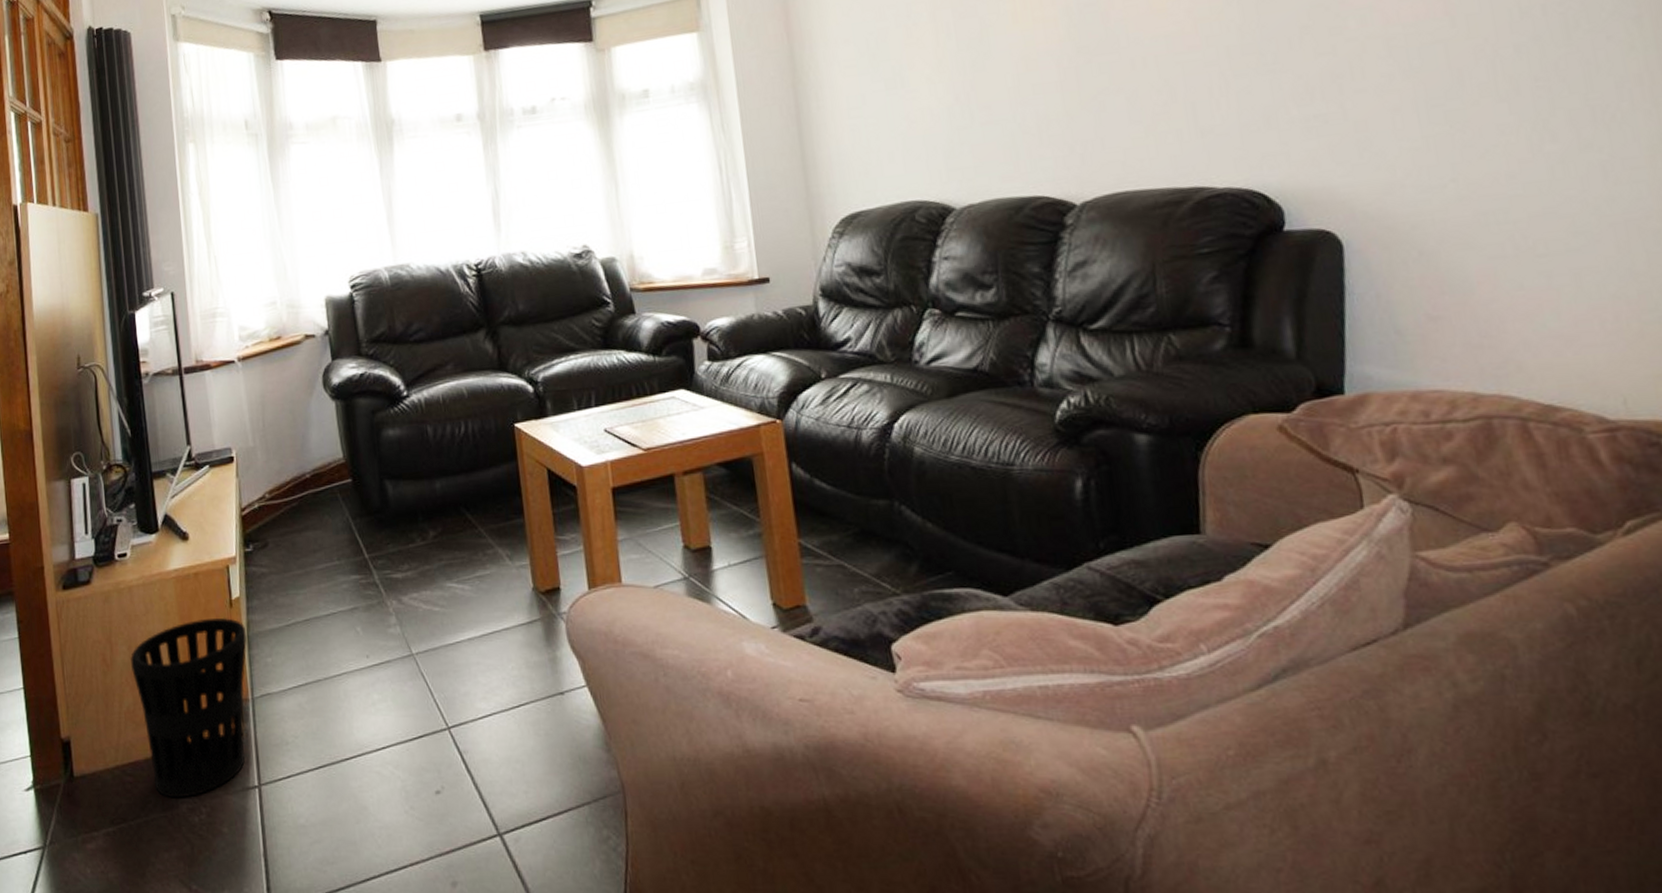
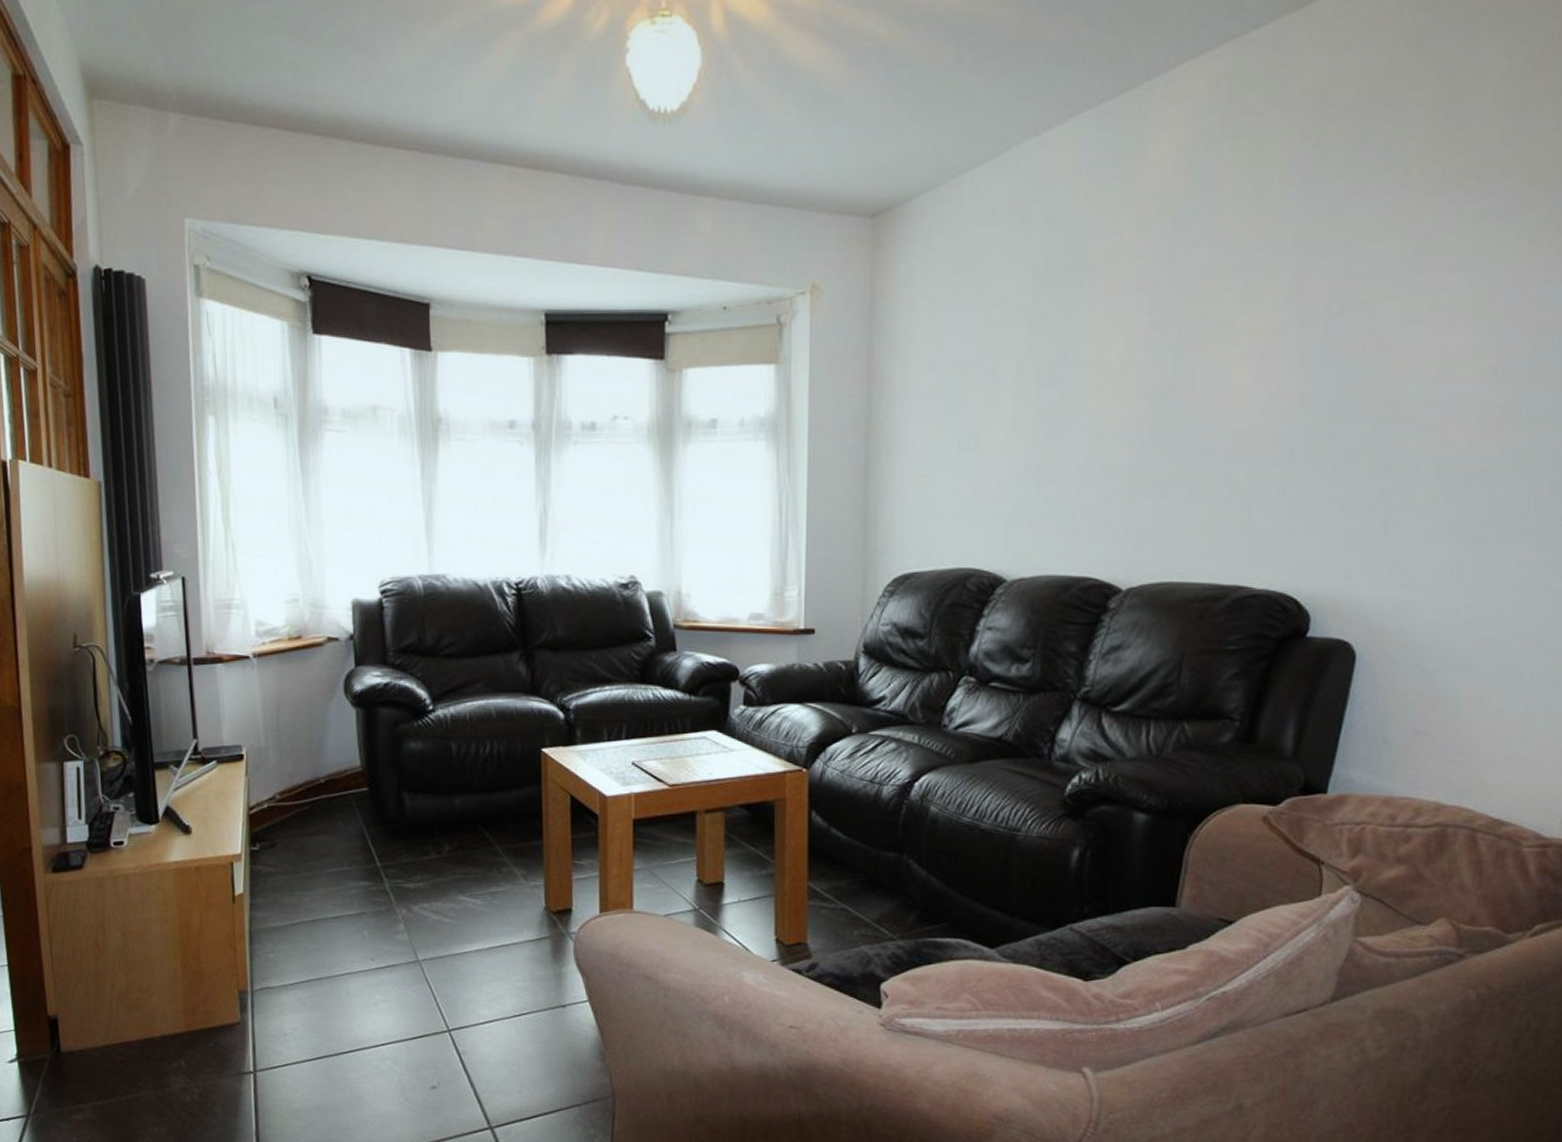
wastebasket: present [131,617,247,797] -> none [124,911,248,1078]

